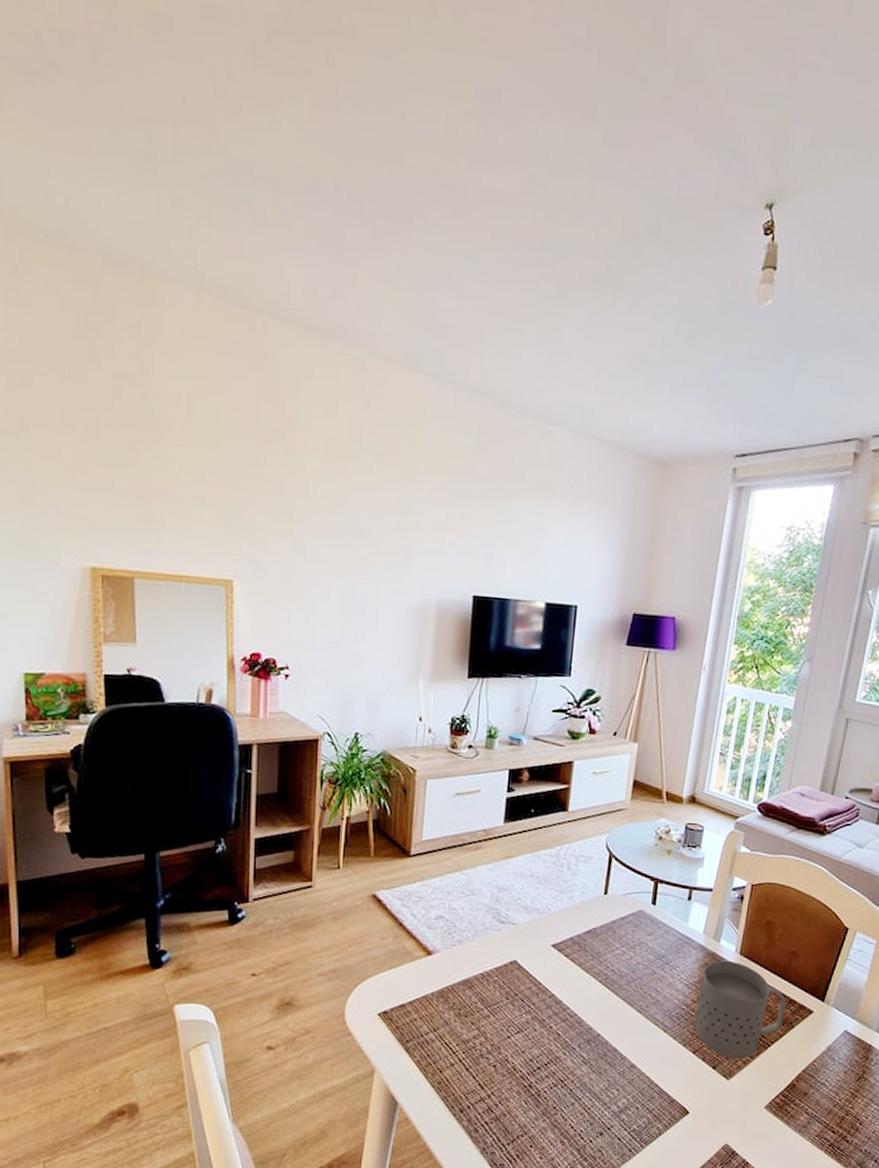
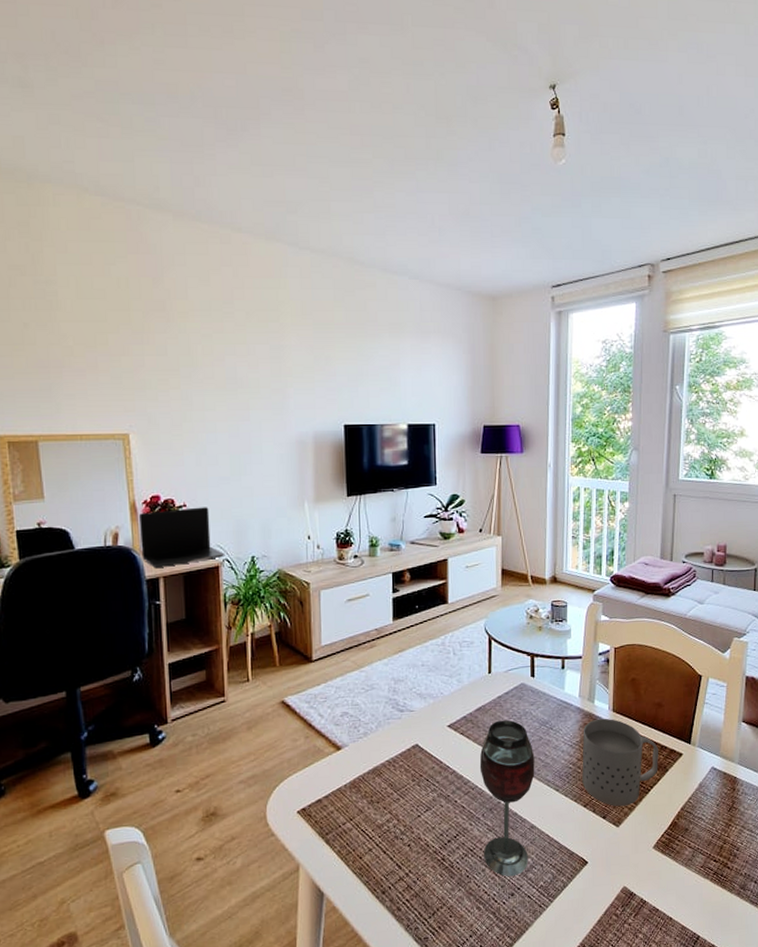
laptop computer: none [236,670,327,734] -> present [139,507,225,567]
wineglass: none [575,947,645,1115] -> present [479,719,535,877]

